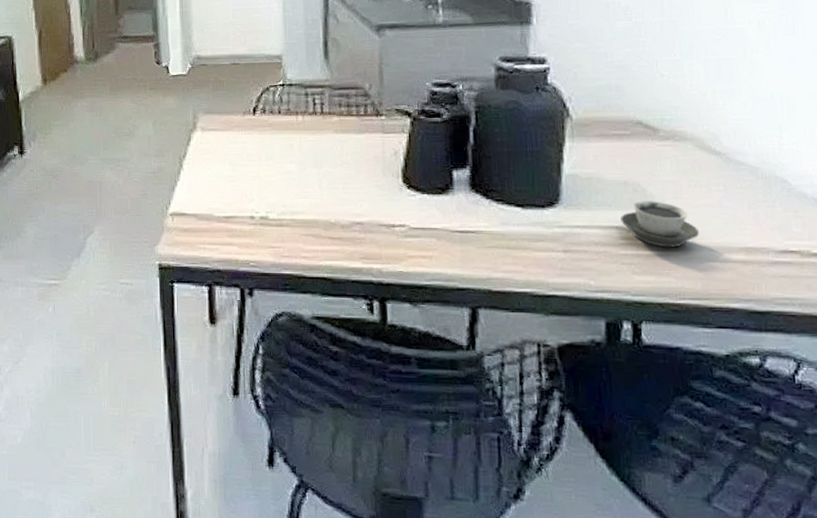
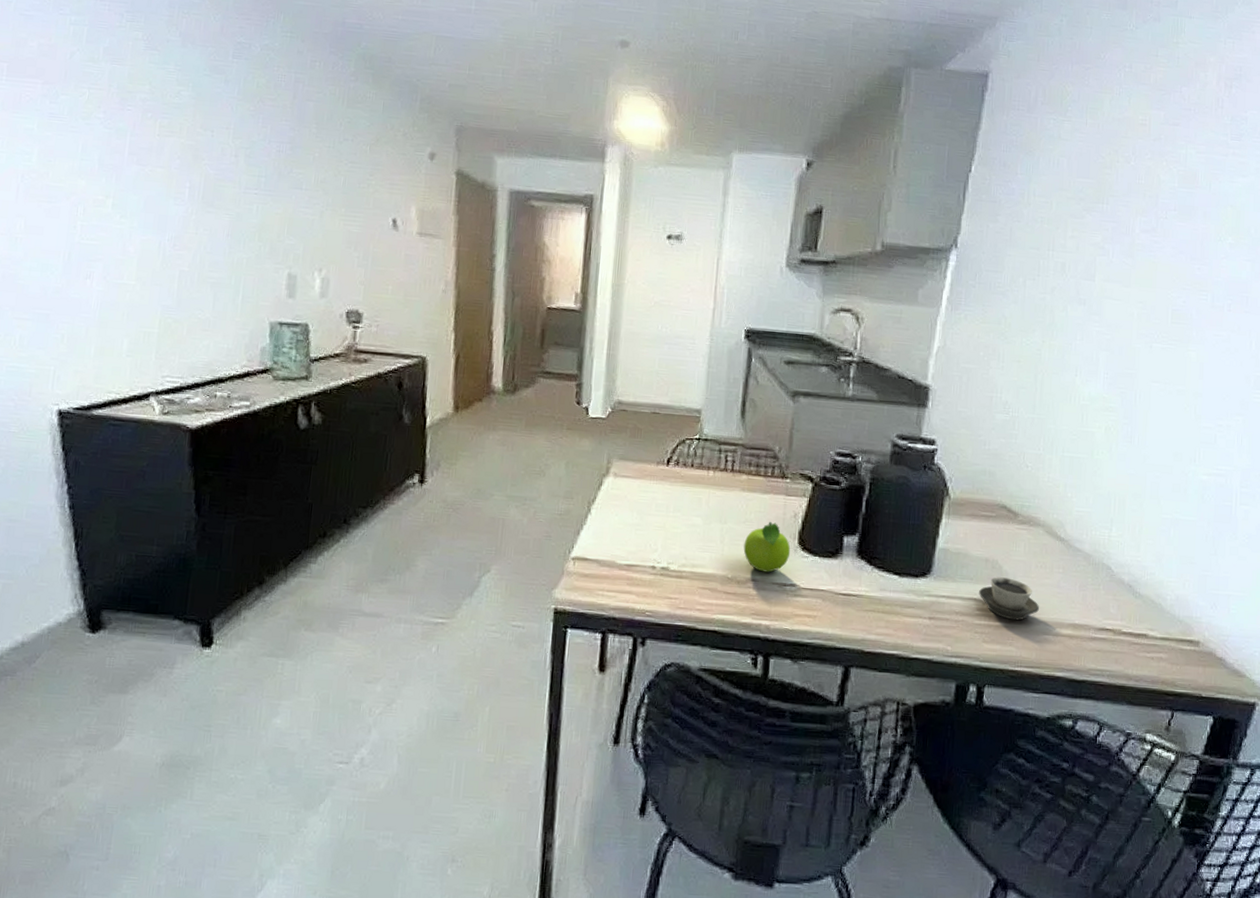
fruit: none [343,161,395,214] -> present [743,521,791,573]

